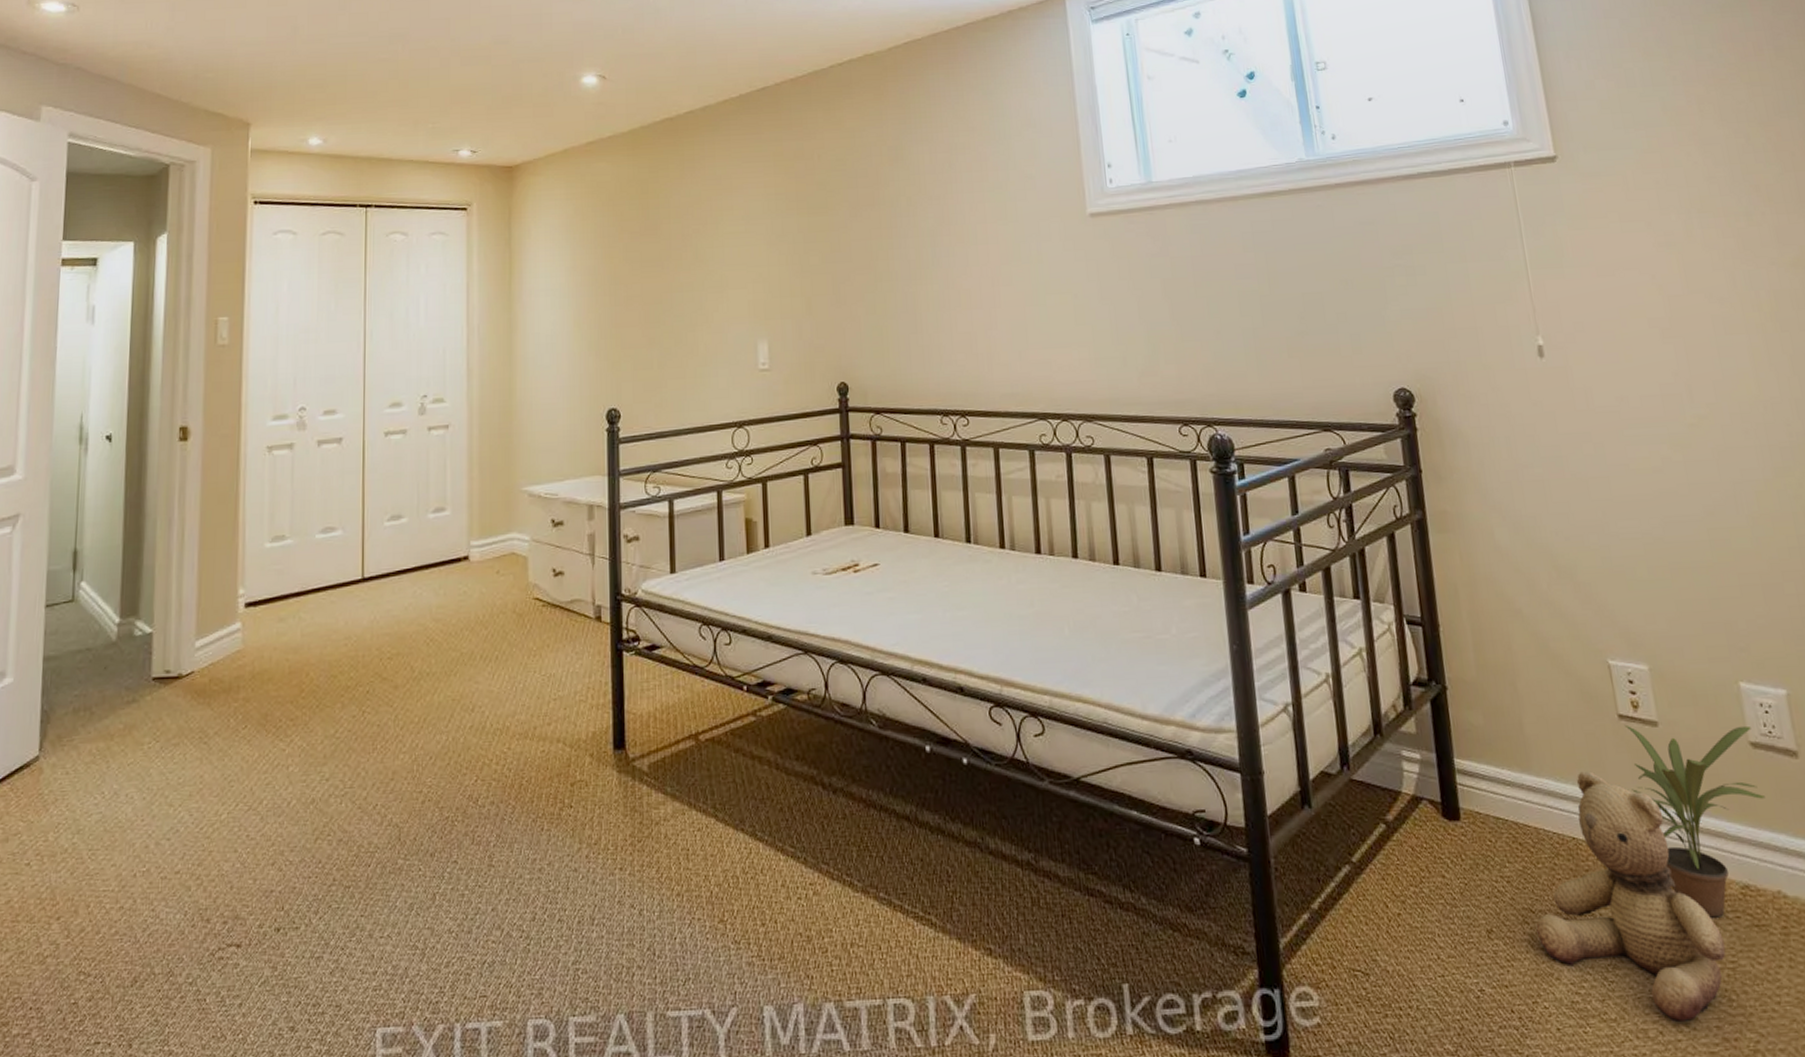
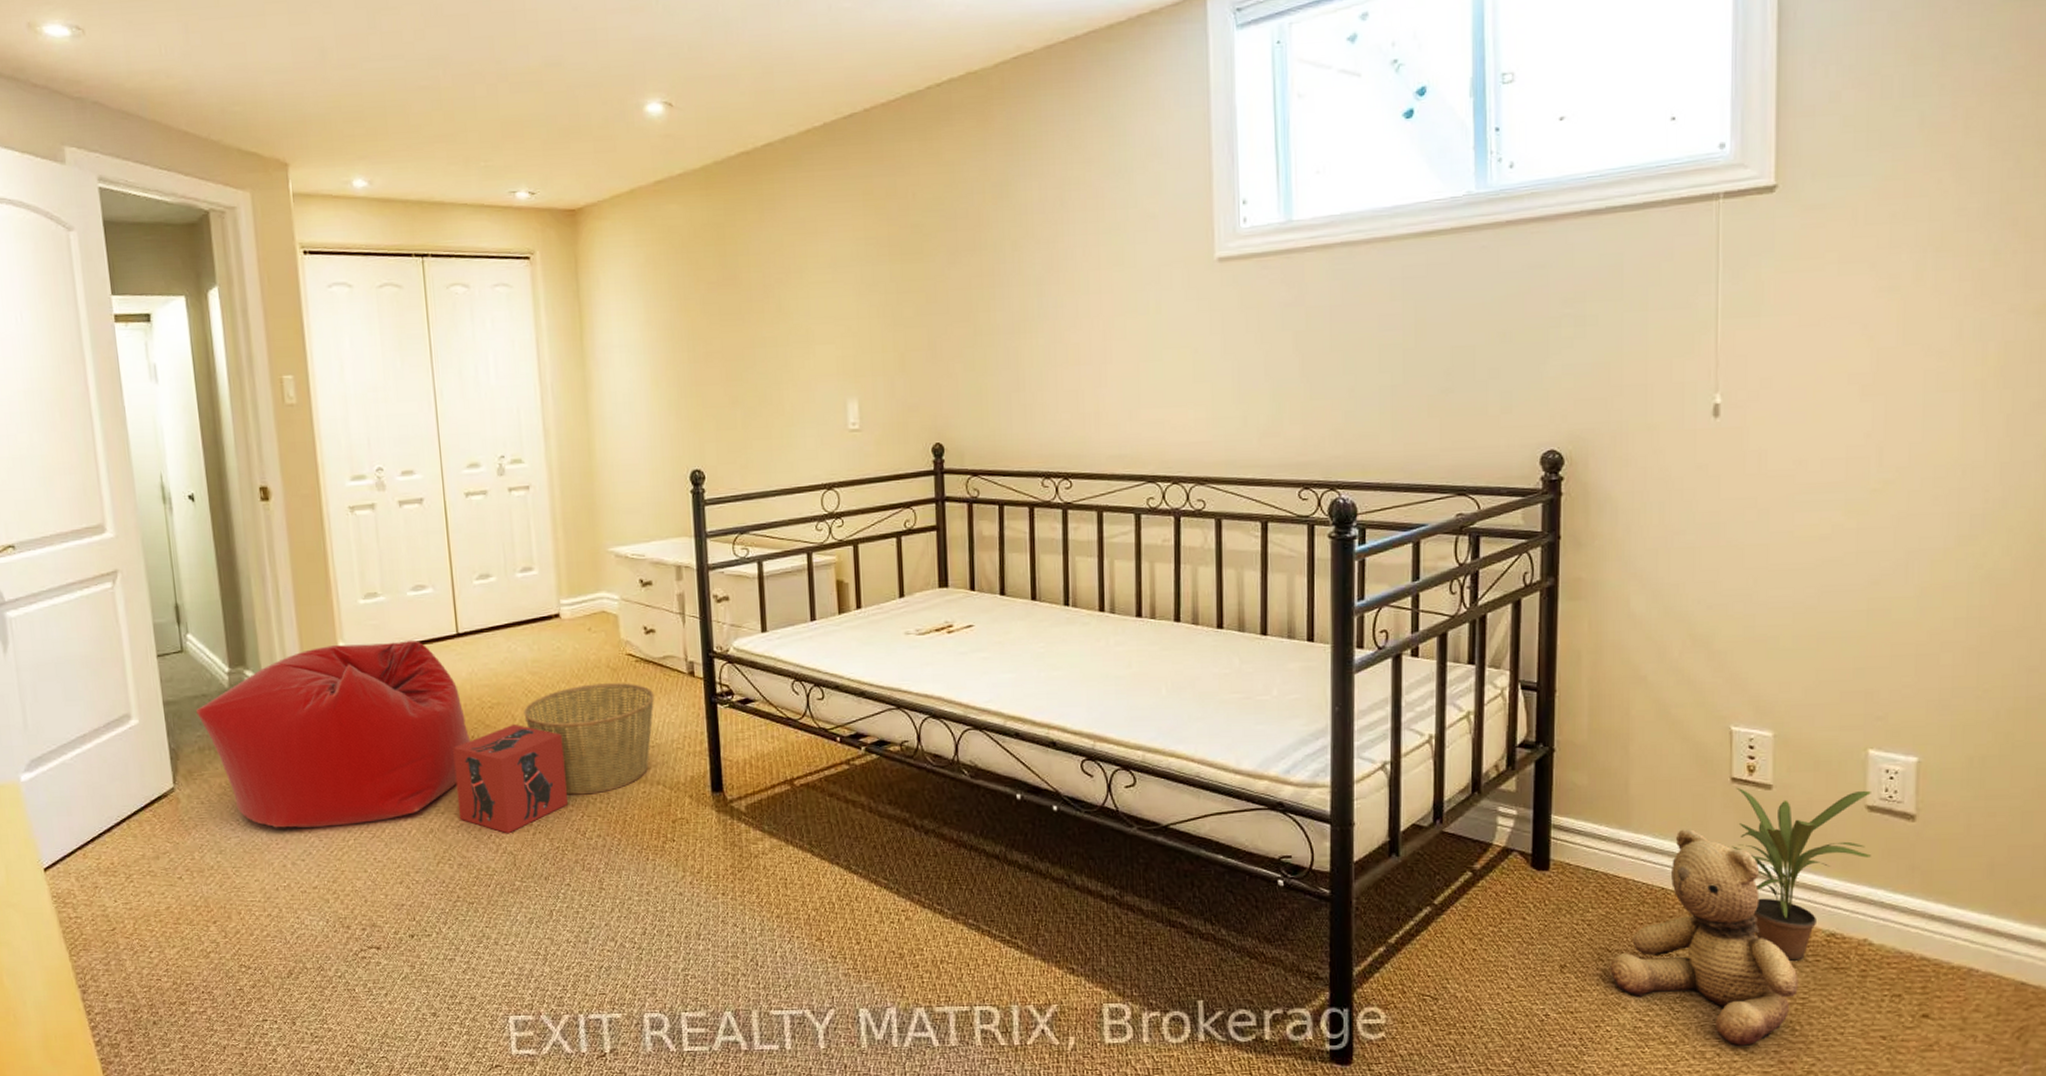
bean bag chair: none [77,585,366,802] -> present [196,640,471,828]
storage box: none [344,676,462,803] -> present [453,723,568,834]
basket: none [424,629,560,756] -> present [524,683,655,795]

